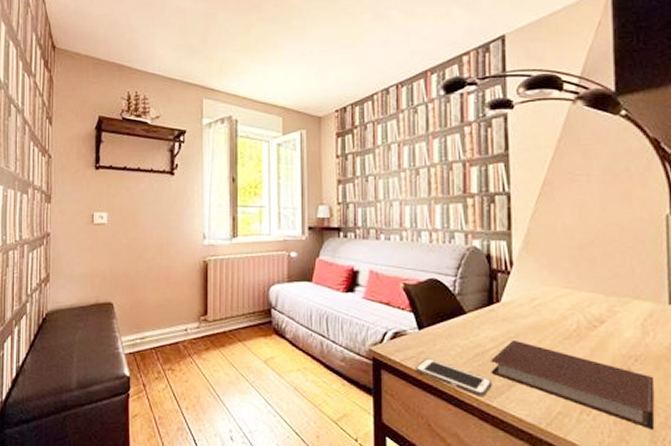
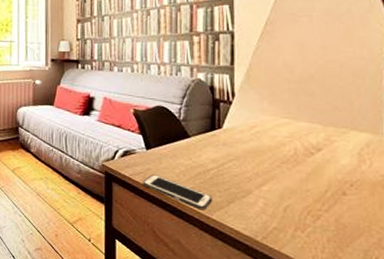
notebook: present [491,339,655,431] -> none [211,161,369,250]

